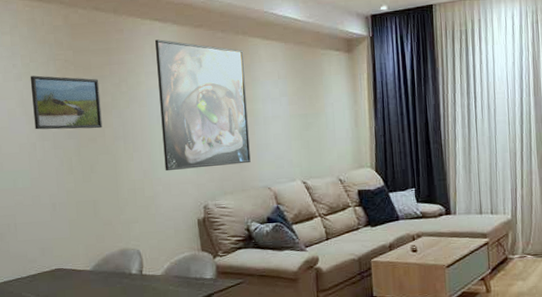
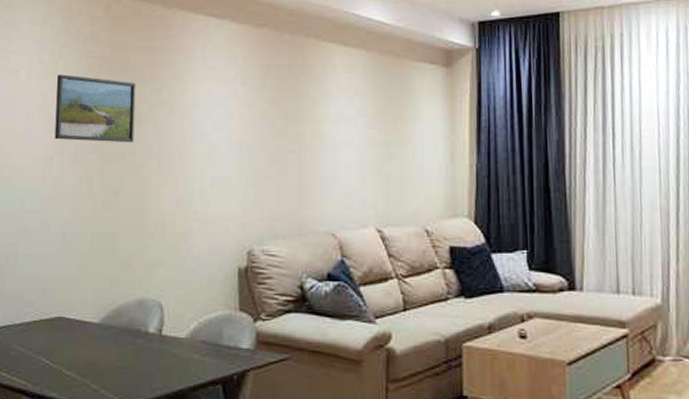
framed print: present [155,39,251,171] -> none [204,39,315,203]

